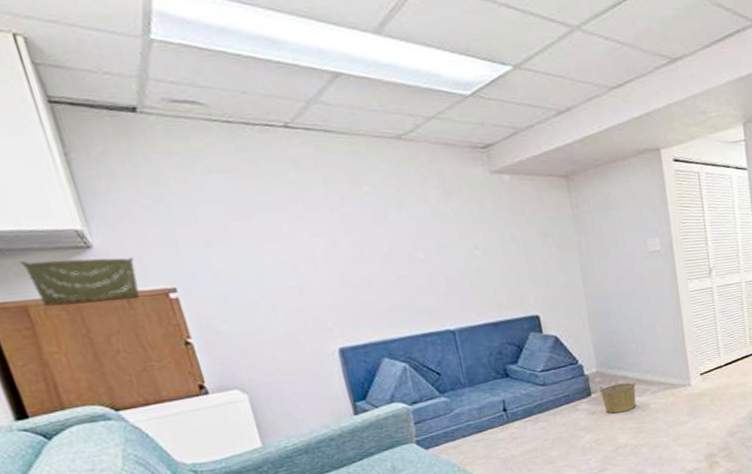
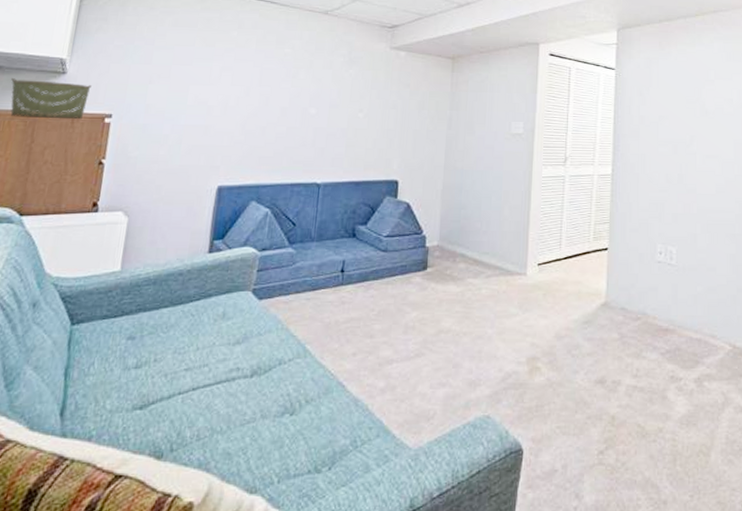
basket: present [599,382,636,414] -> none [436,261,472,293]

